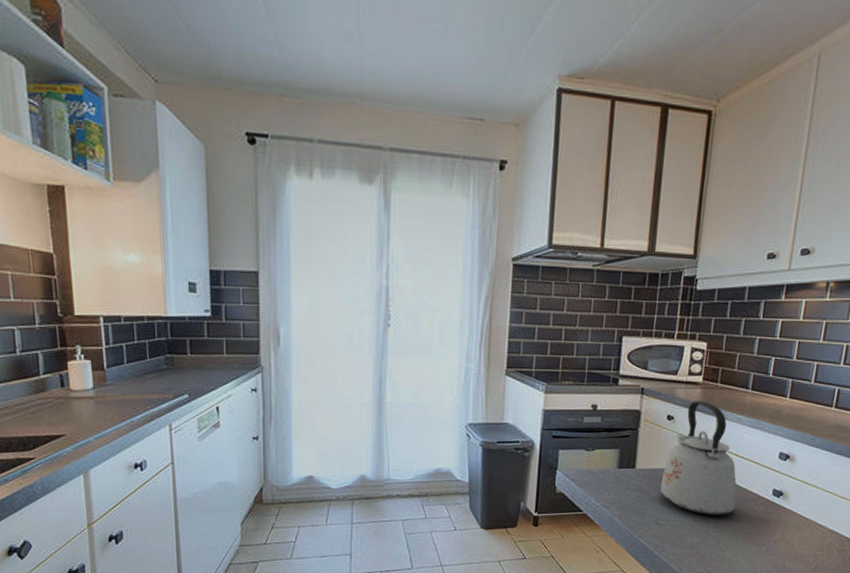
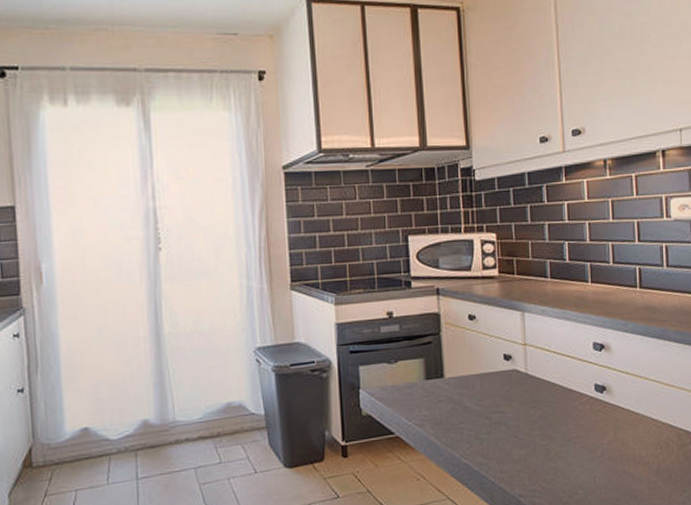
kettle: present [660,401,737,516] -> none [474,296,559,423]

